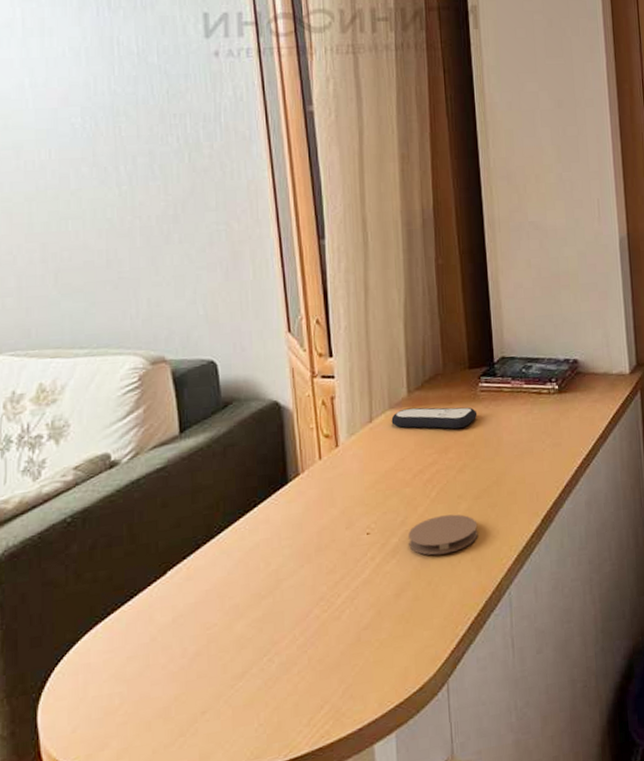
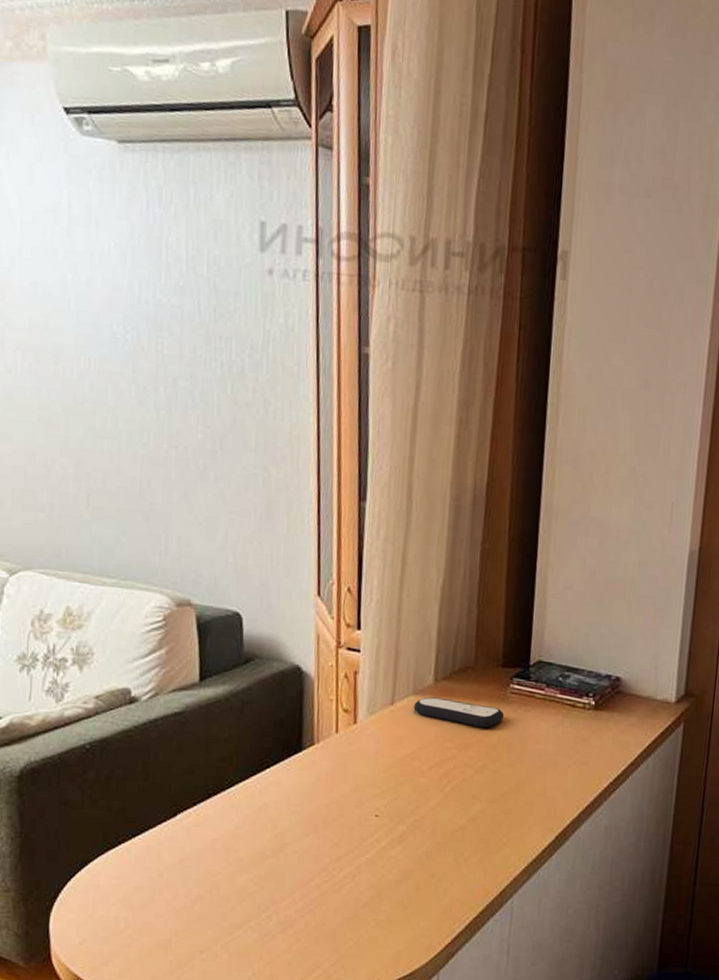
coaster: present [408,514,478,556] -> none [416,812,489,851]

